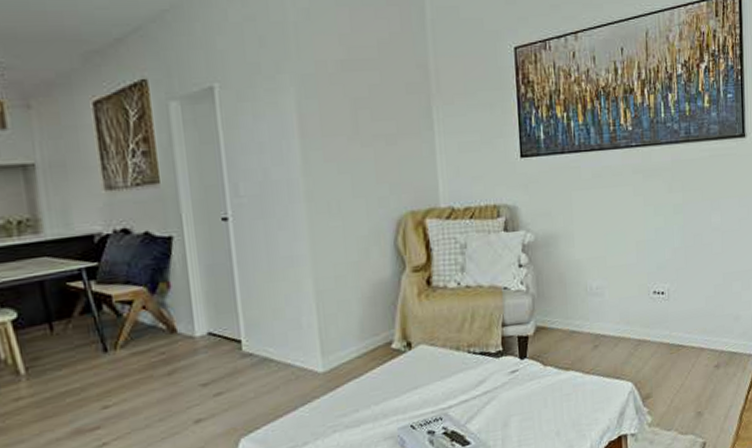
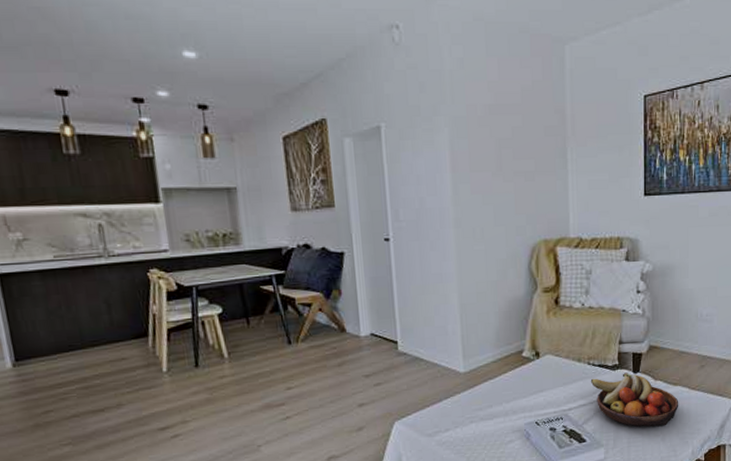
fruit bowl: none [471,358,573,422] -> present [590,372,679,427]

